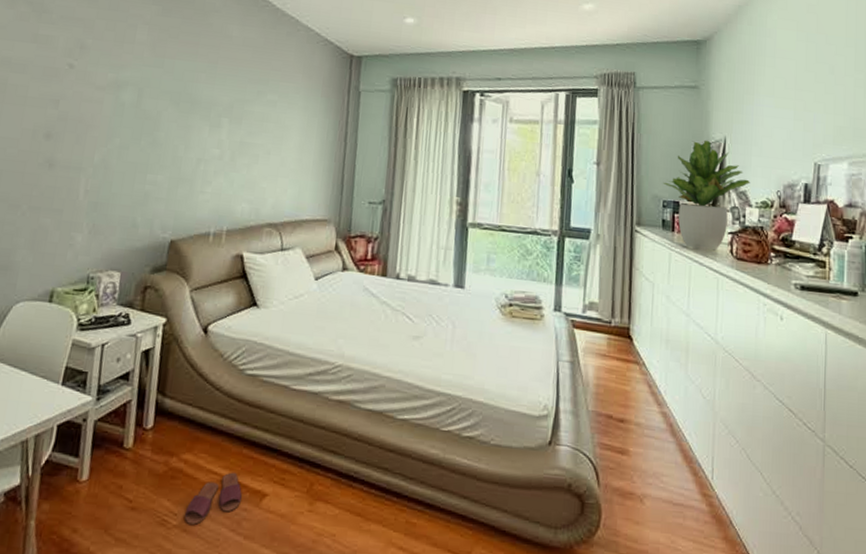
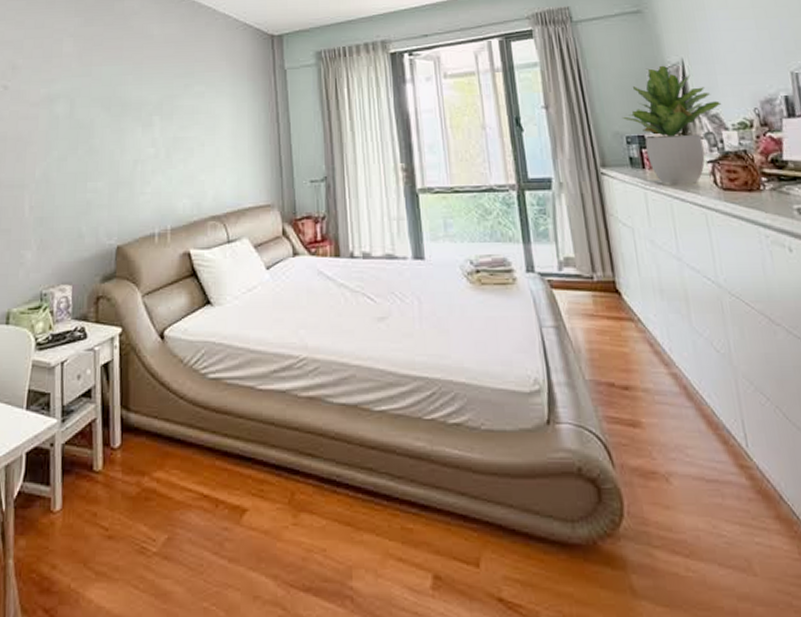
slippers: present [184,472,242,525] -> none [163,487,220,550]

